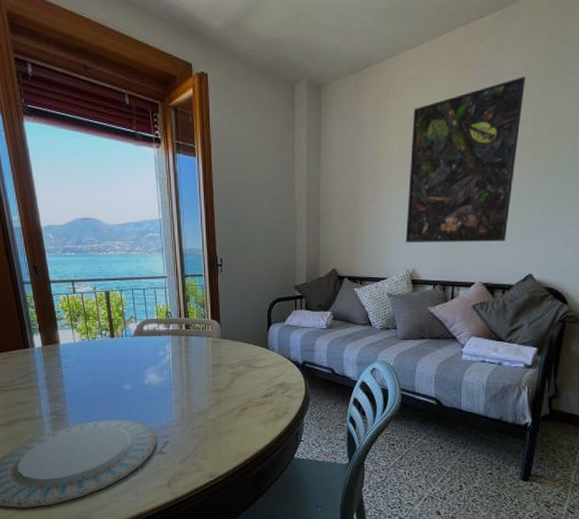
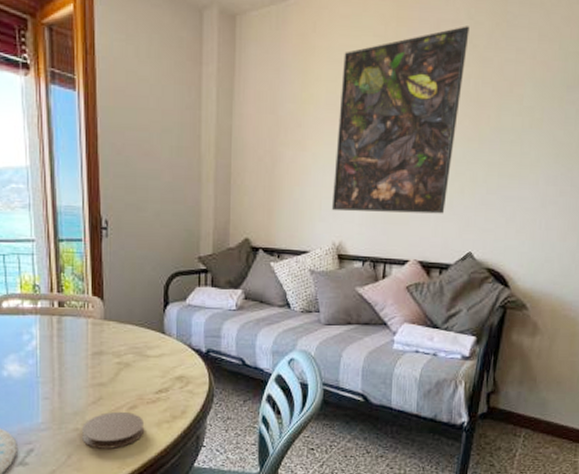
coaster: none [204,412,254,442] -> present [81,411,145,449]

